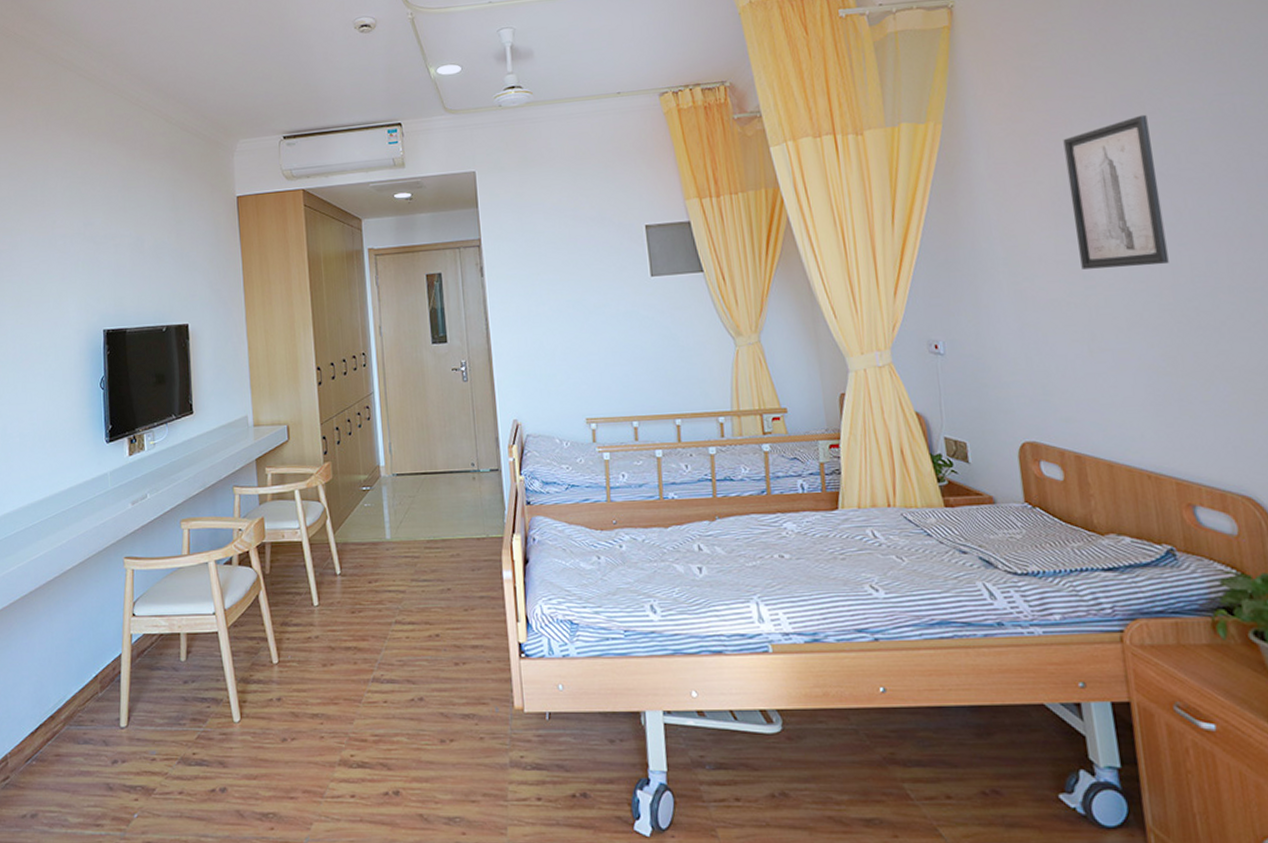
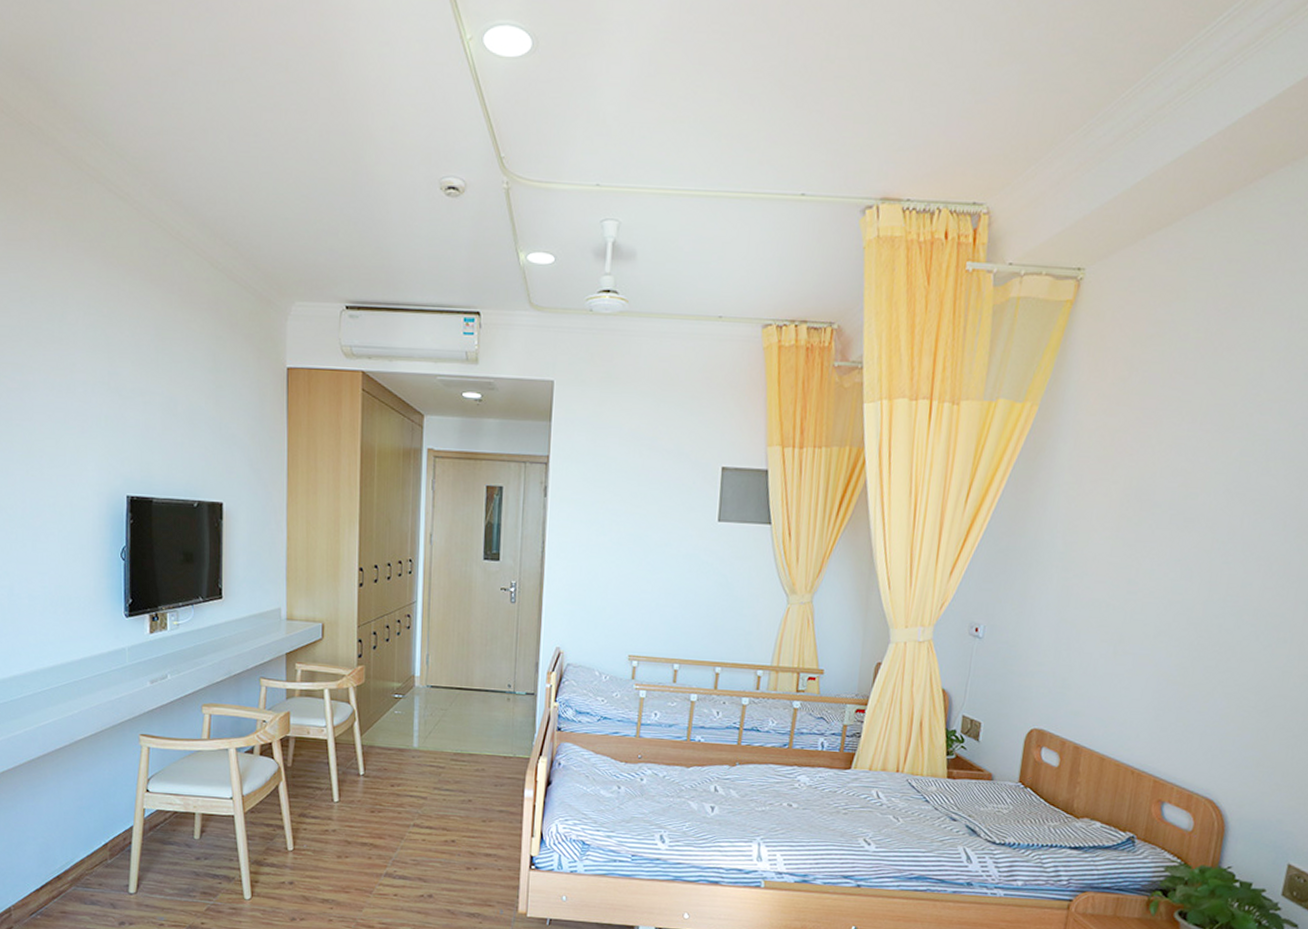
wall art: present [1063,114,1169,269] -> none [1129,427,1234,579]

